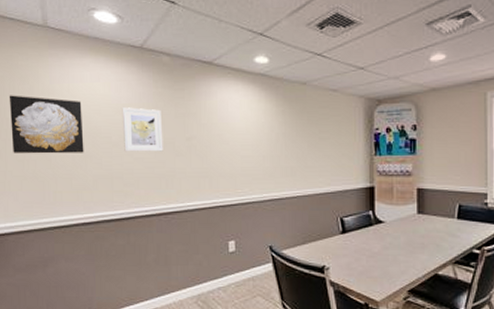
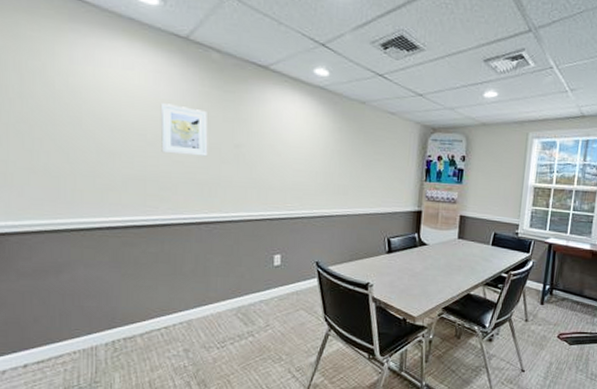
wall art: present [9,95,84,154] -> none [12,70,112,149]

